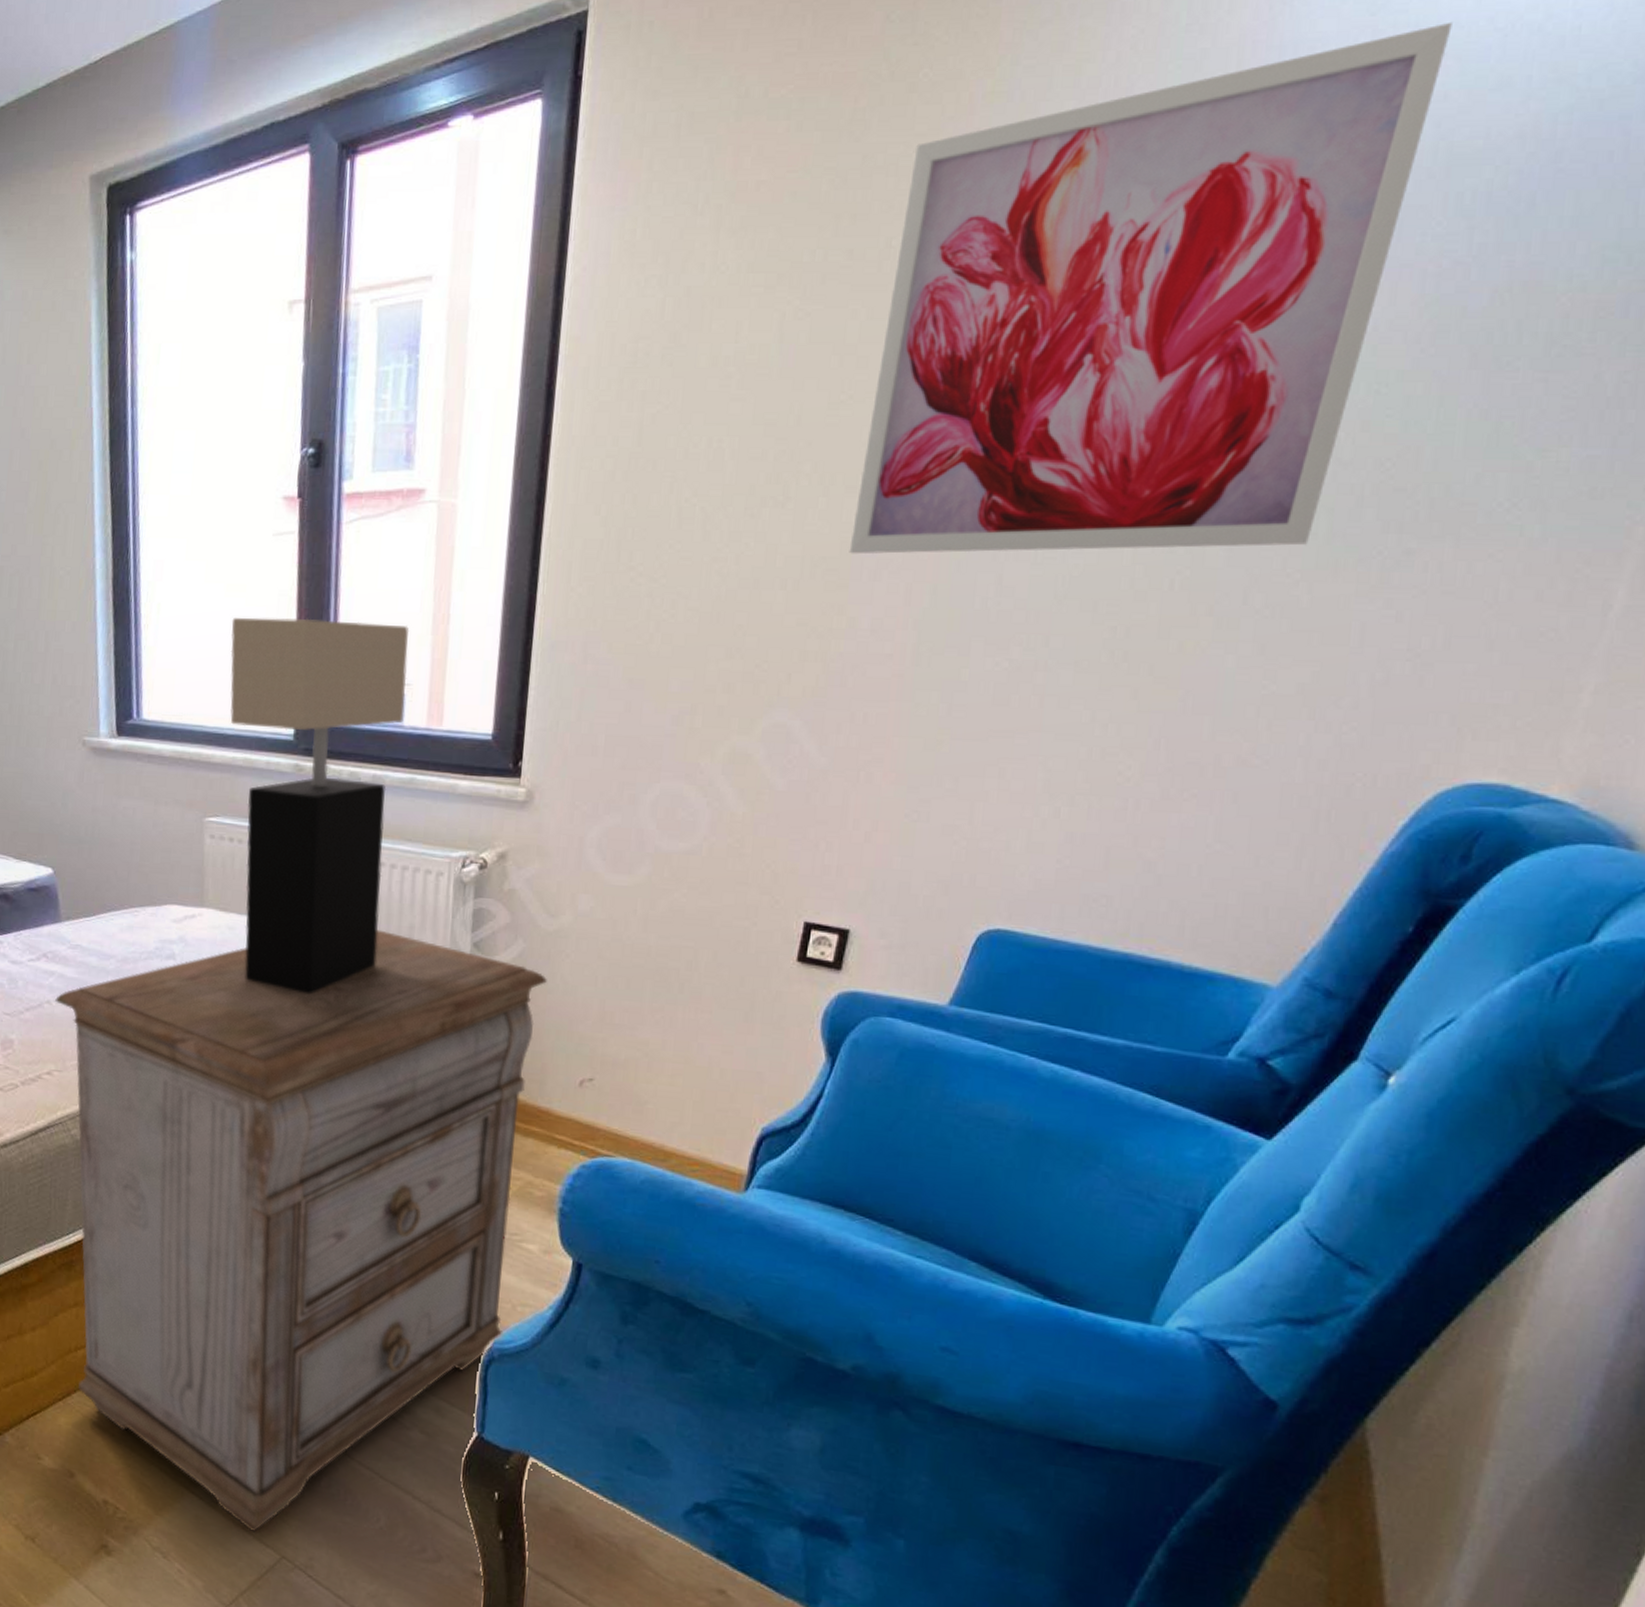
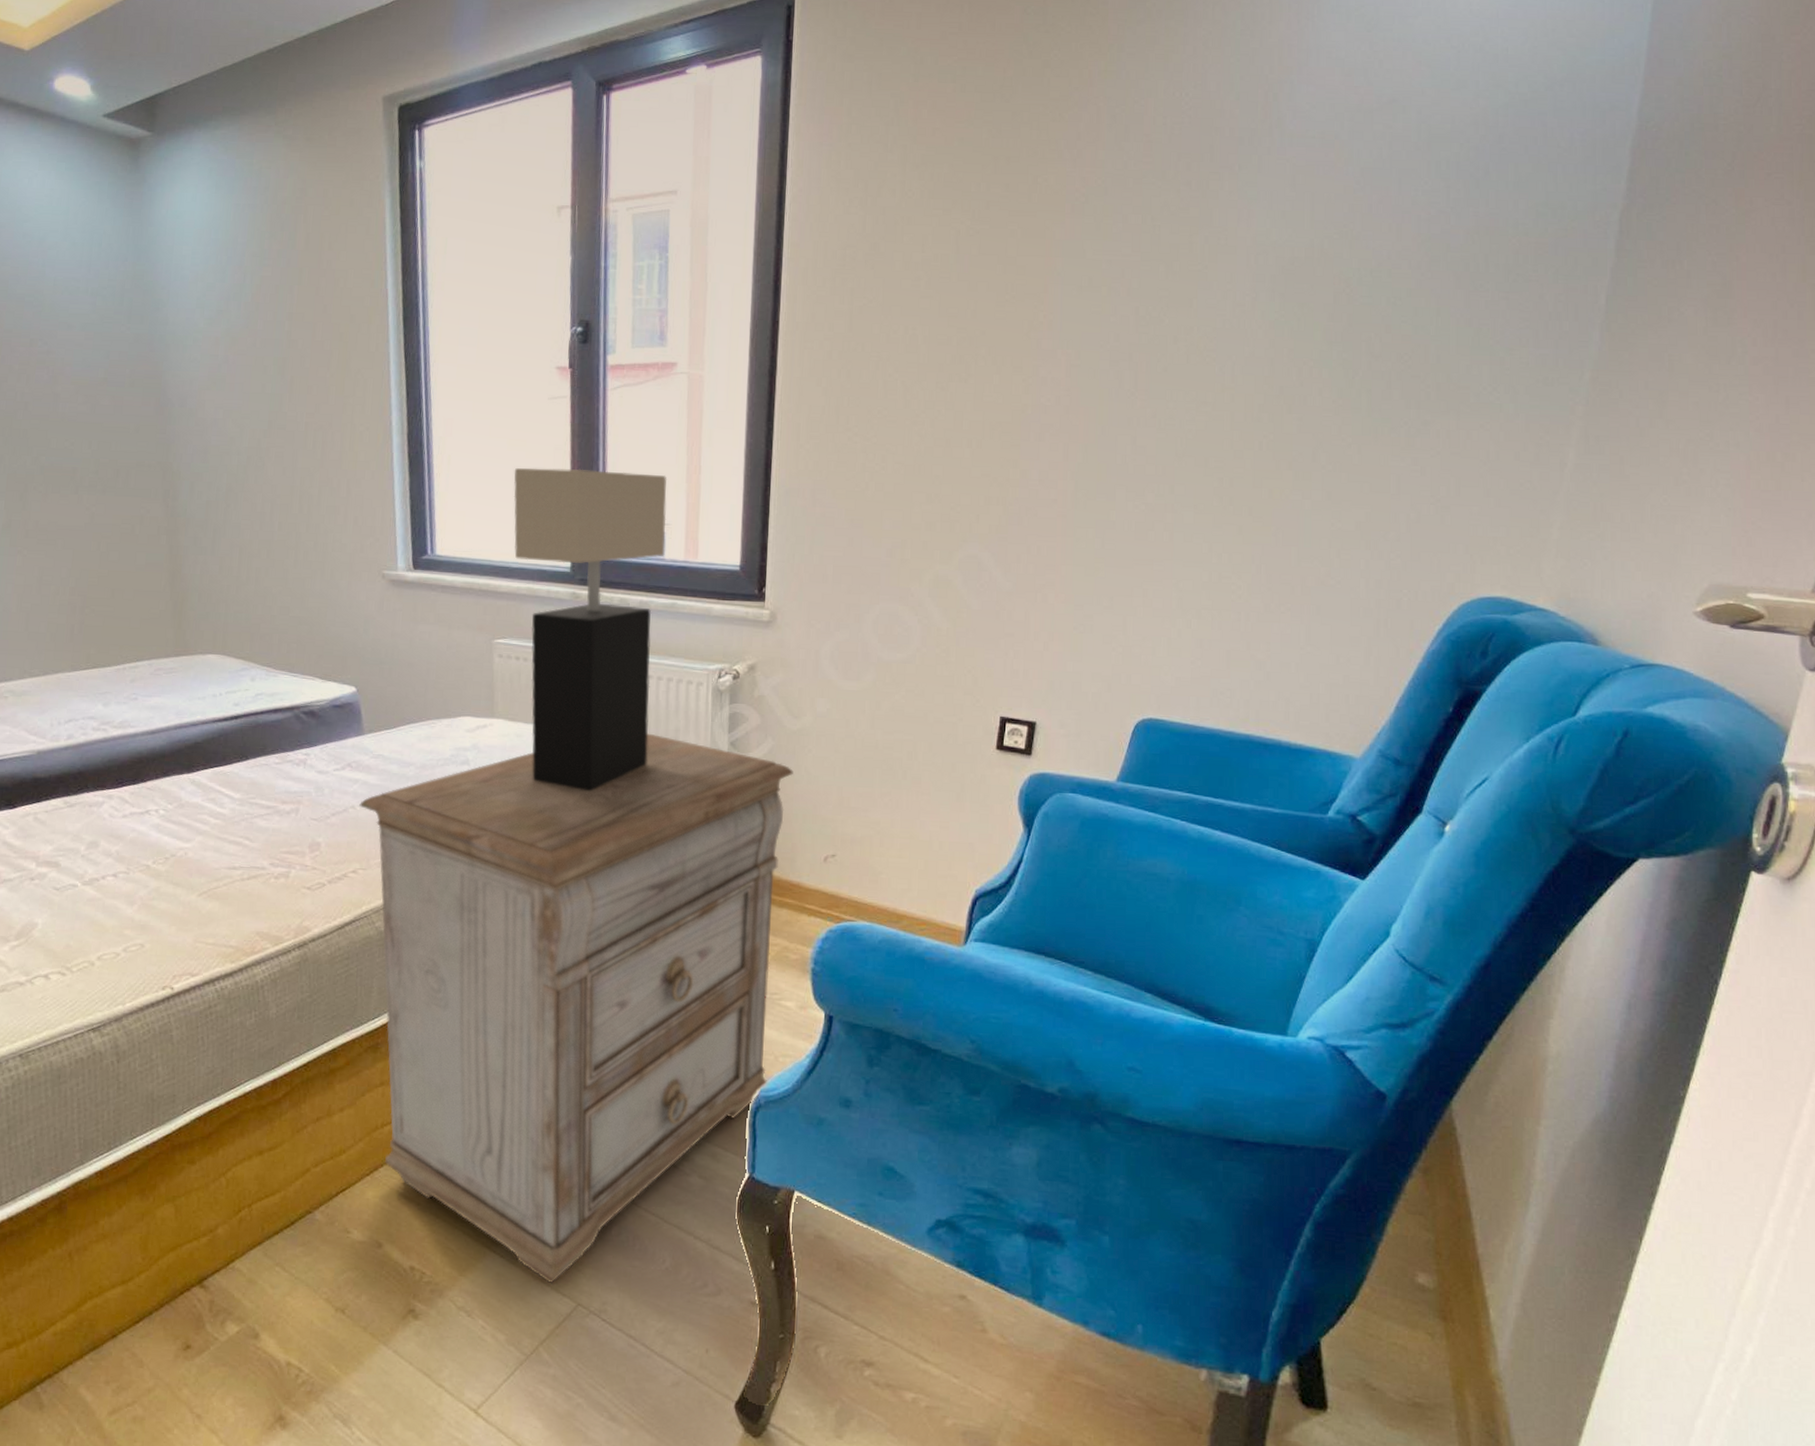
wall art: present [849,21,1453,554] -> none [1019,39,1423,420]

